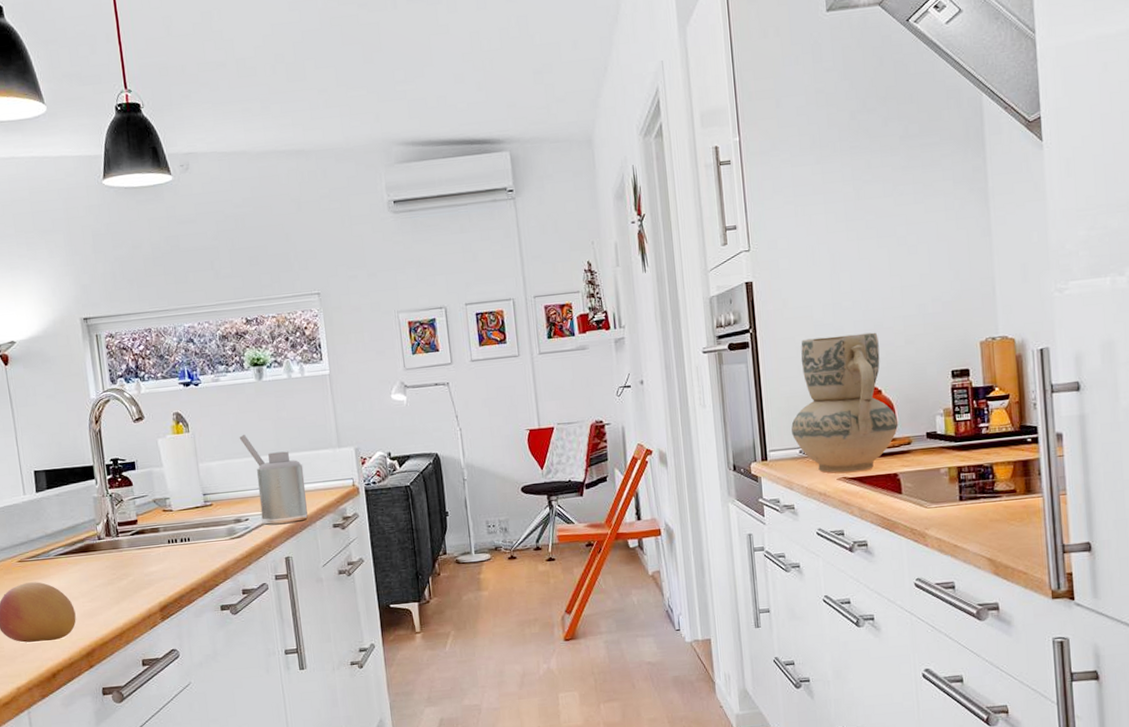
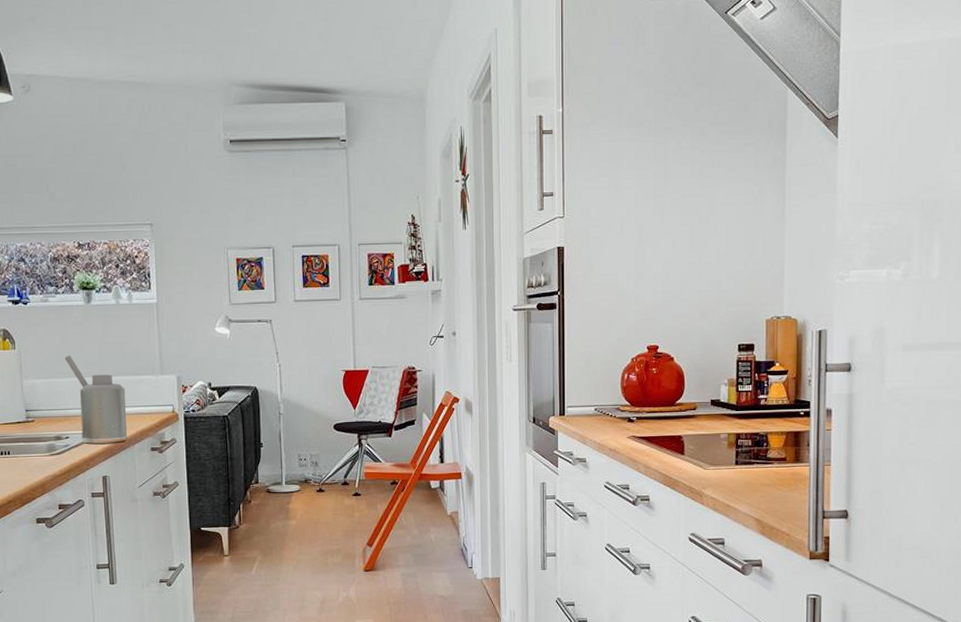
ceramic jug: present [791,332,899,474] -> none [589,303,687,432]

